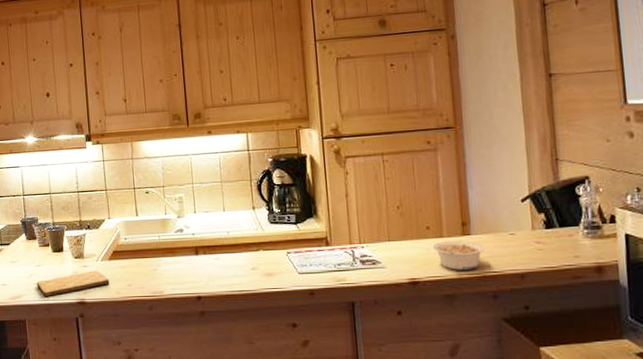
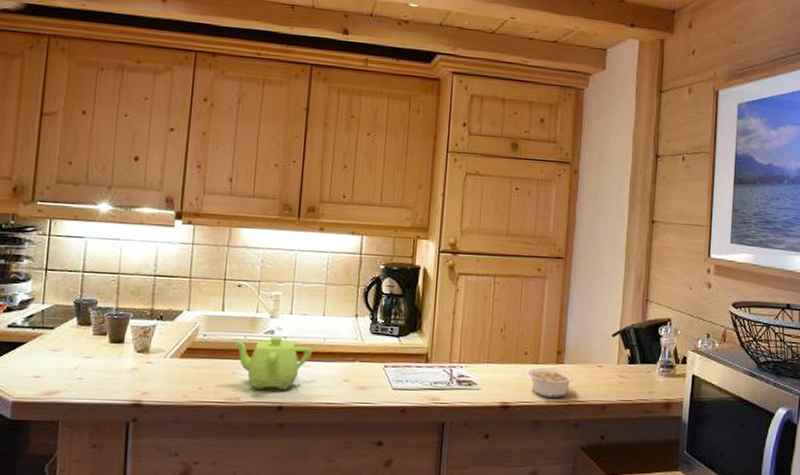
cutting board: present [36,270,110,298] -> none [81,368,177,396]
teapot: none [148,234,219,284] -> present [231,336,312,391]

